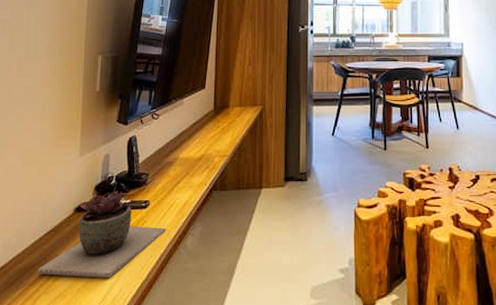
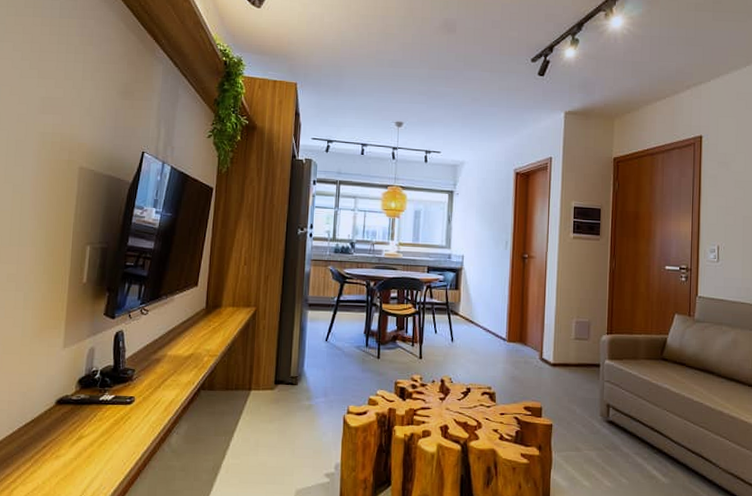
succulent plant: present [37,190,167,278] -> none [14,385,151,472]

